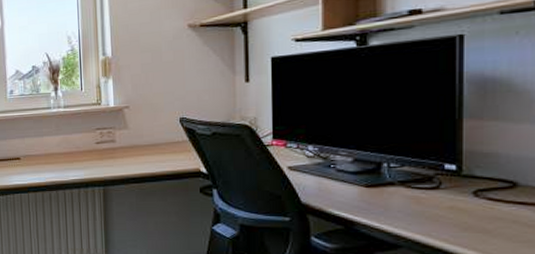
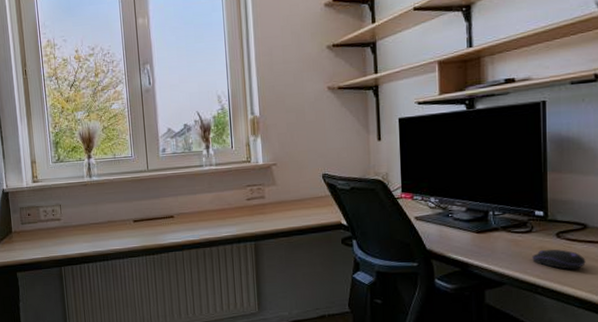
computer mouse: none [439,209,514,235] -> present [532,249,586,270]

